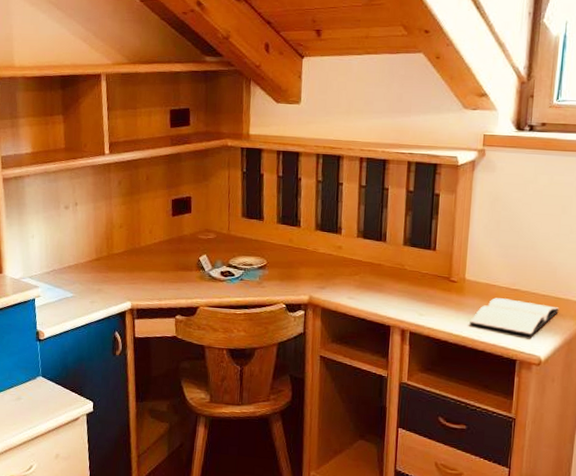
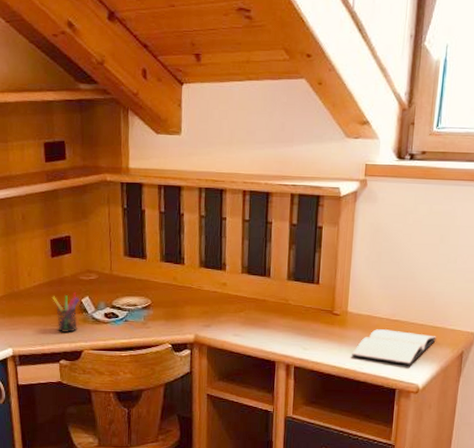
pen holder: none [171,249,197,289] -> present [52,291,79,333]

